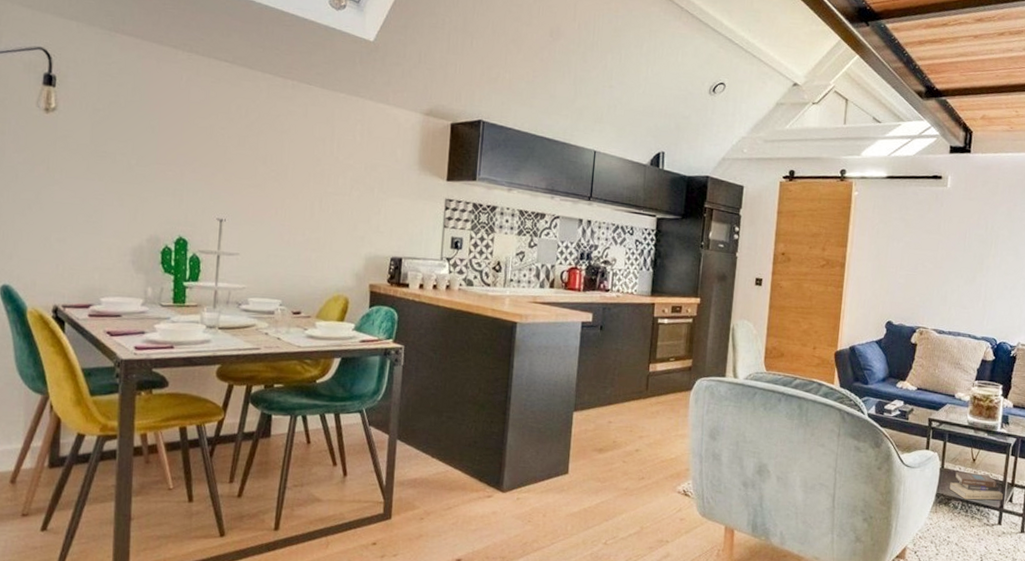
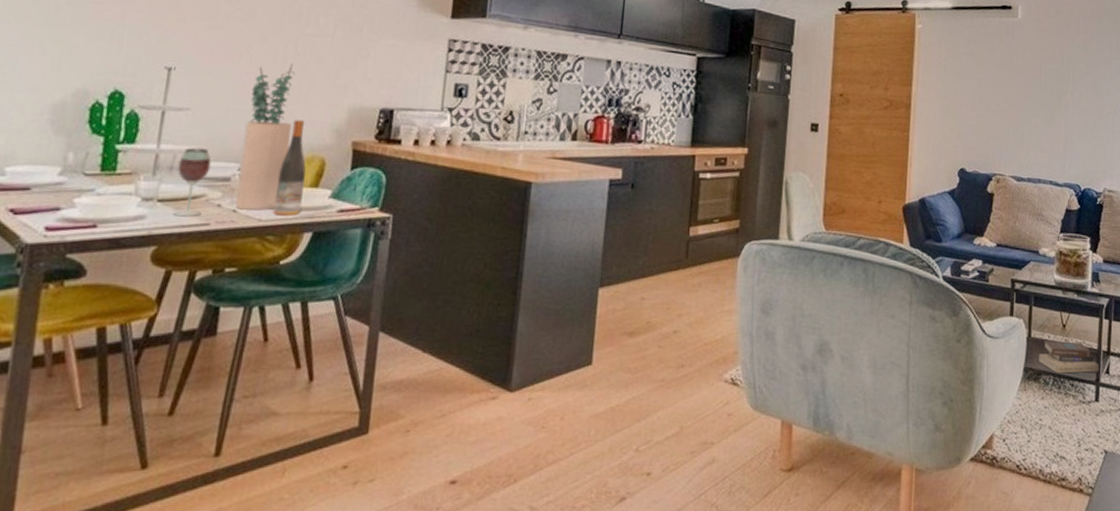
wineglass: none [231,286,259,343] -> present [173,147,212,217]
vase: none [279,217,322,339] -> present [235,63,296,211]
wine bottle: none [309,265,333,345] -> present [273,120,306,216]

